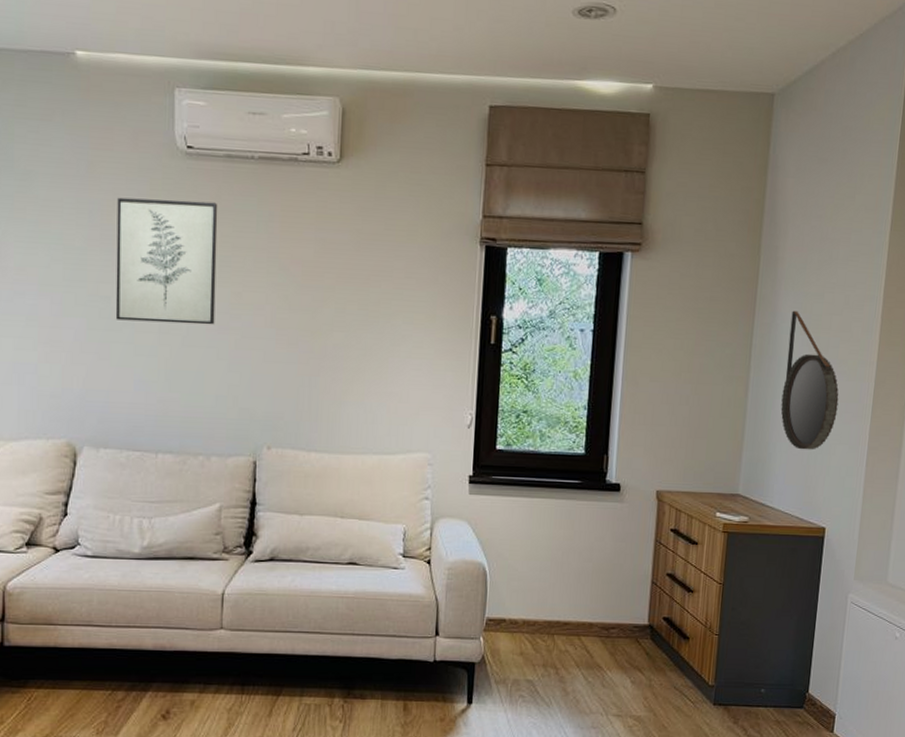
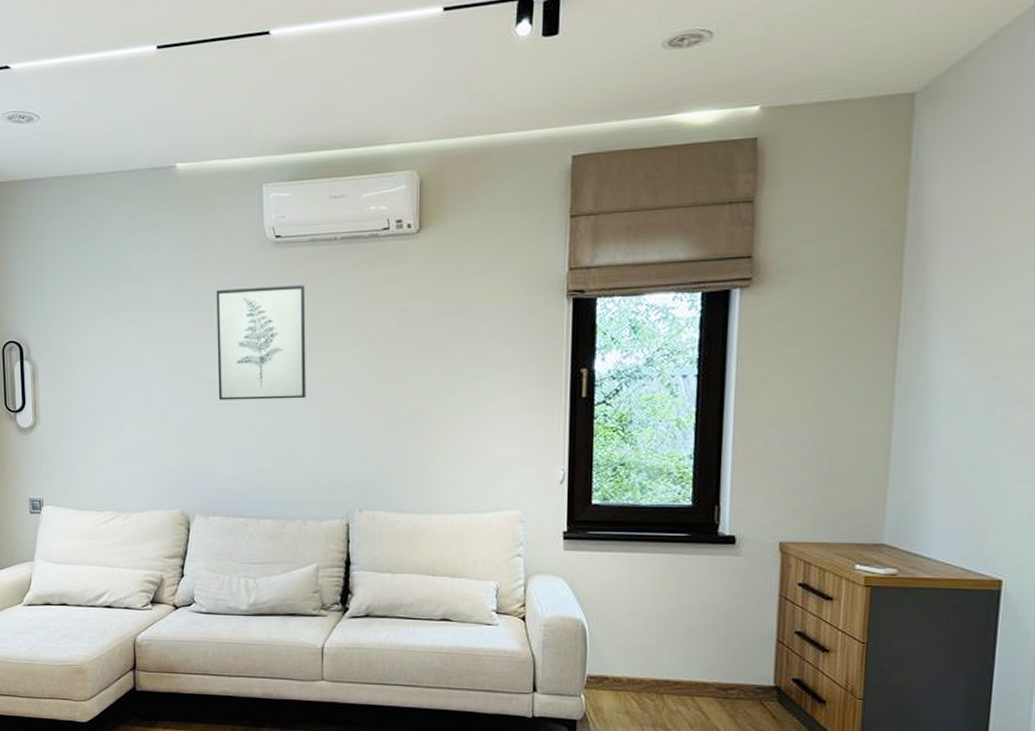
home mirror: present [781,310,839,450] -> none [936,334,1016,492]

